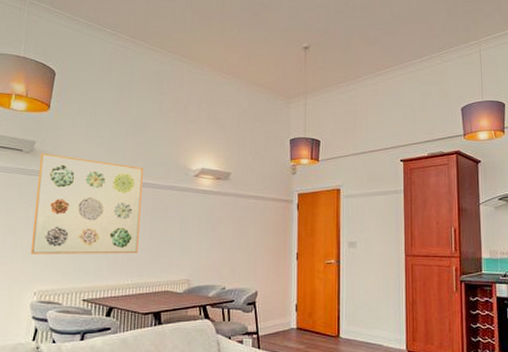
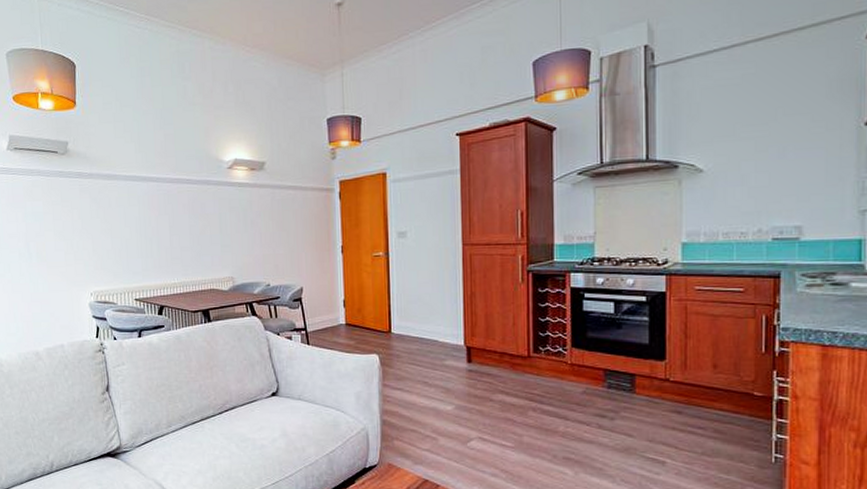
wall art: present [30,153,143,254] -> none [74,153,180,257]

